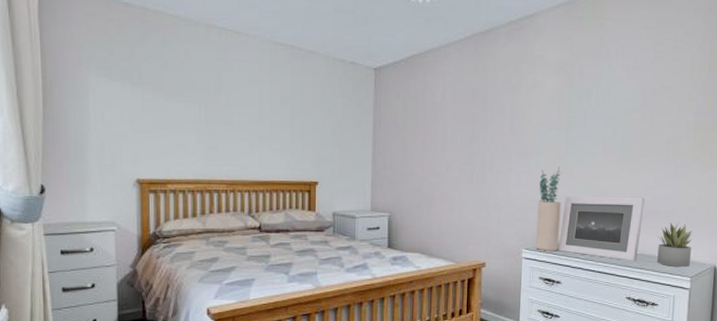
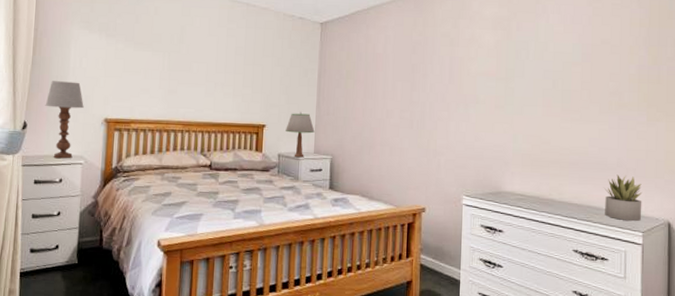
table lamp: none [64,137,111,226] -> present [45,81,84,159]
table lamp: none [340,167,371,216] -> present [286,112,315,158]
vase: present [536,166,561,251] -> none [476,116,502,199]
picture frame: present [557,196,645,261] -> none [499,145,589,213]

